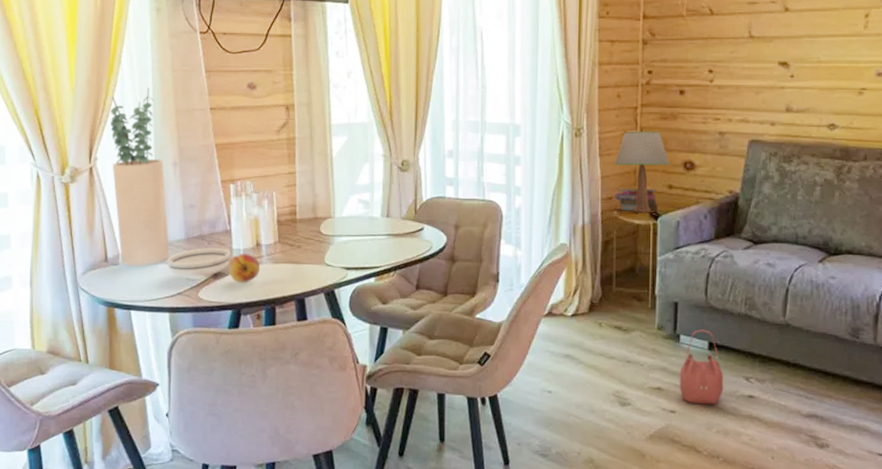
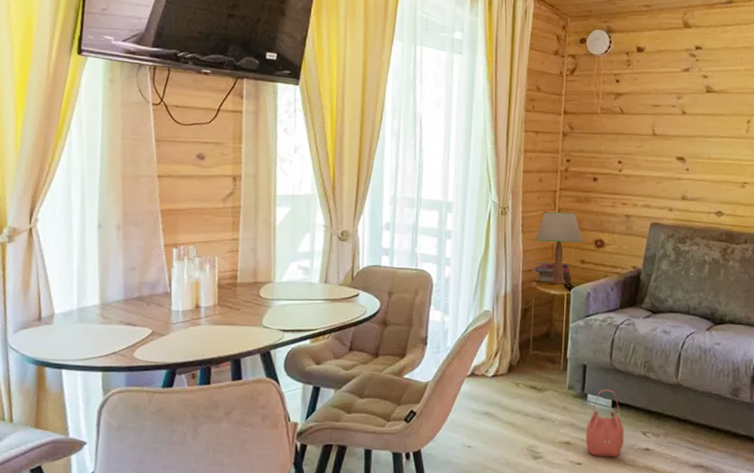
vase: present [110,87,170,267] -> none [53,153,107,327]
bowl: present [167,248,230,280] -> none [103,309,169,340]
fruit: present [229,254,261,283] -> none [166,315,199,344]

